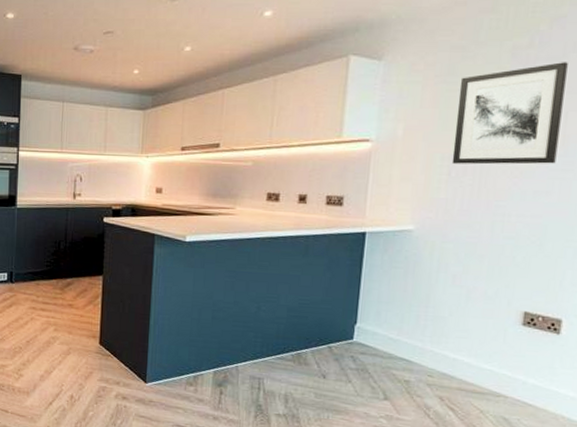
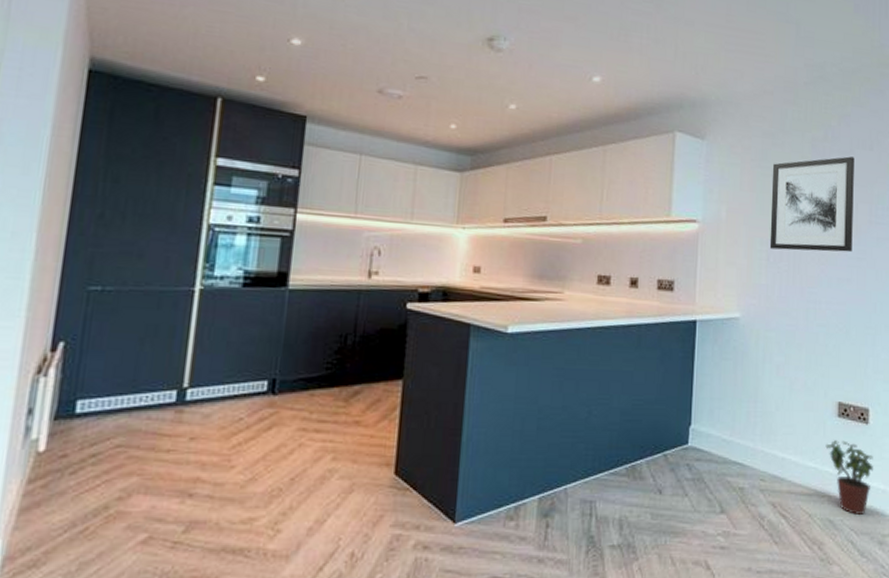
potted plant: none [505,347,563,417] -> present [825,440,873,515]

